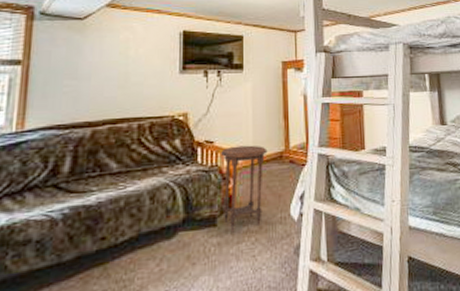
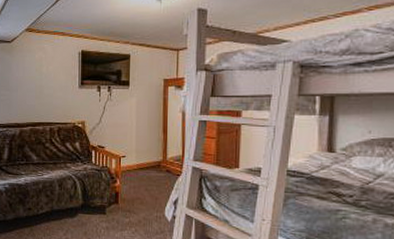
side table: present [220,145,268,233] -> none [109,152,148,222]

